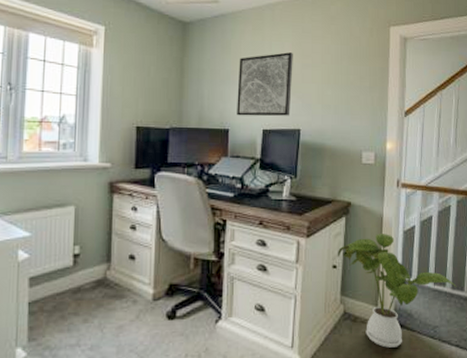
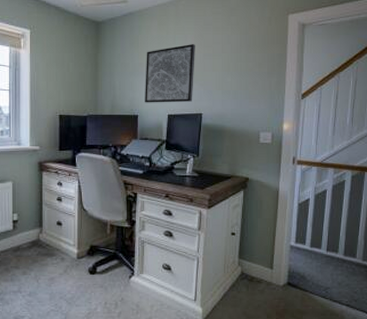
house plant: present [338,234,457,348] -> none [236,206,349,304]

